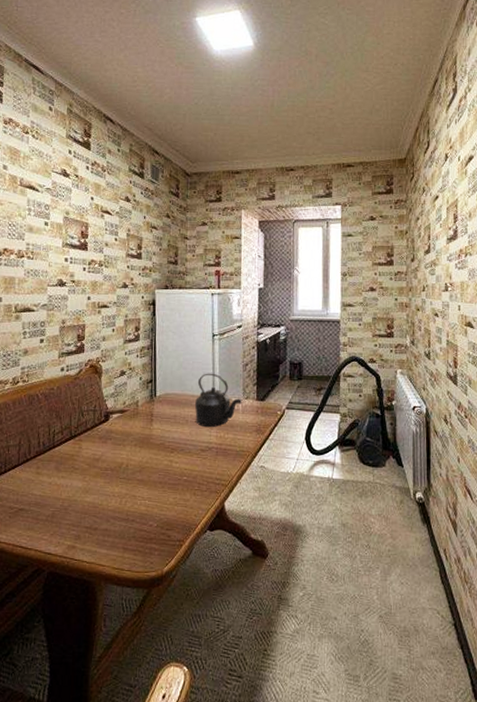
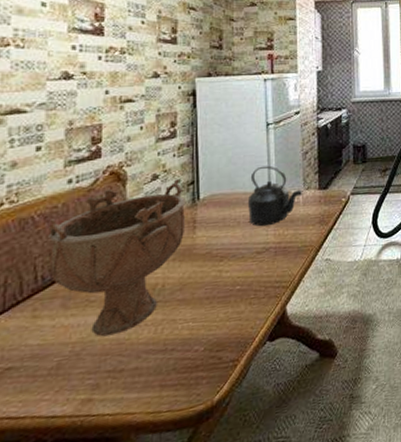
decorative bowl: none [47,377,145,499] -> present [47,179,185,337]

